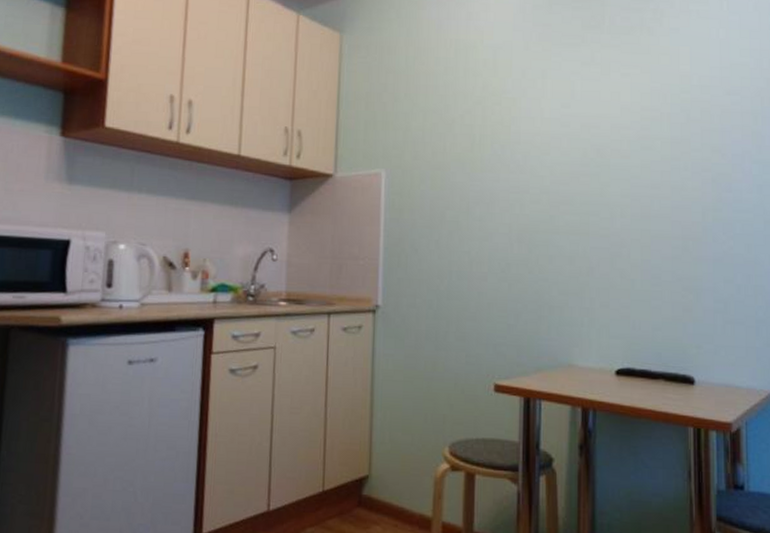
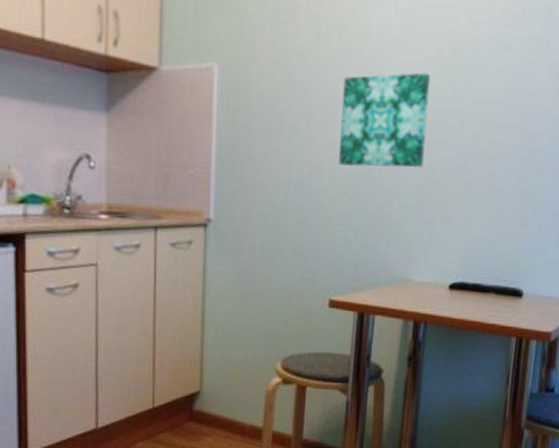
wall art: none [497,171,580,257] -> present [339,72,431,168]

